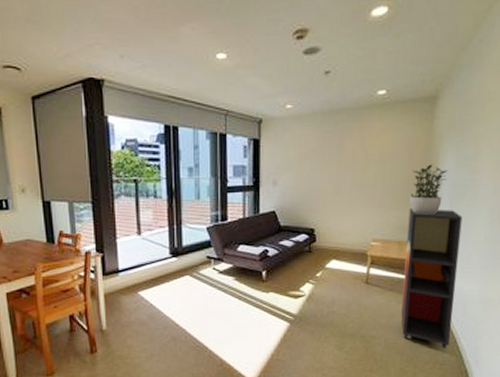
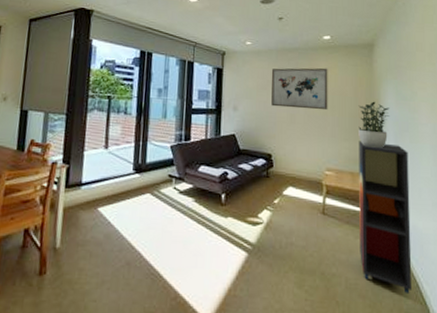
wall art: none [315,129,381,178] -> present [271,67,328,111]

